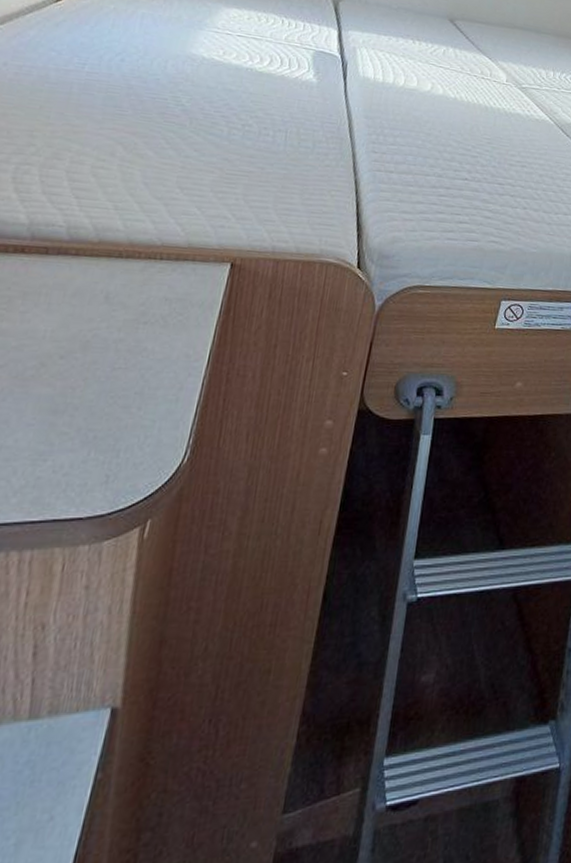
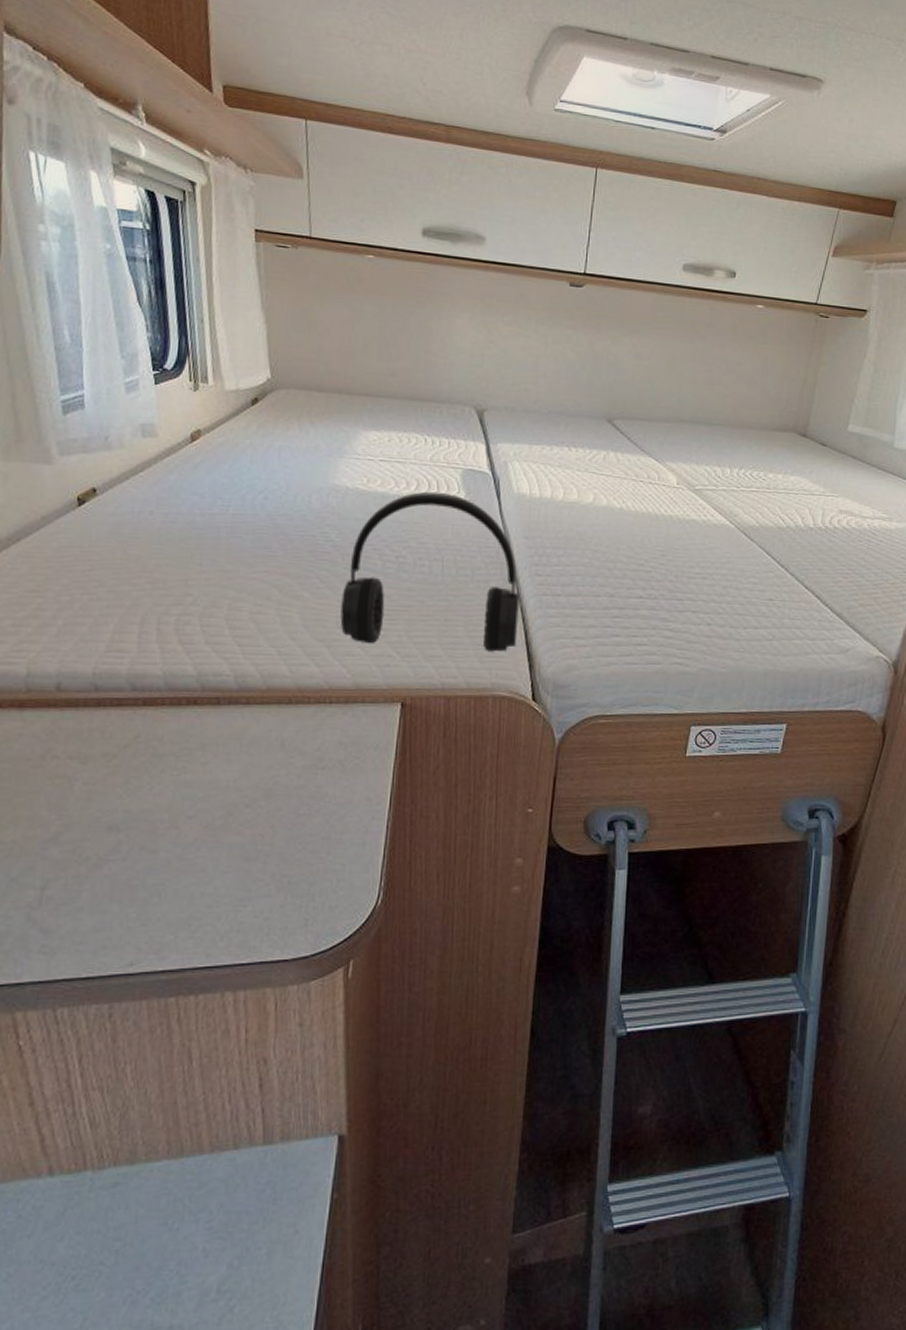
headphones: none [180,67,356,220] -> present [340,491,520,652]

